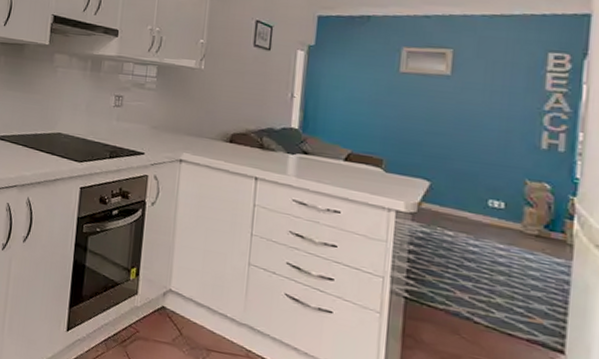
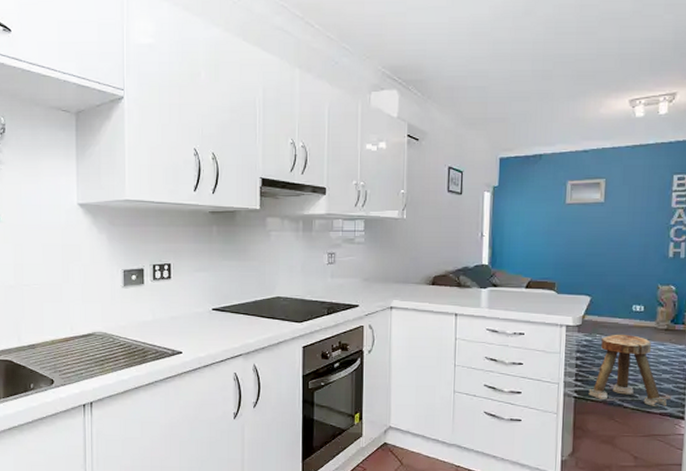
stool: none [424,230,539,333] -> present [588,334,668,407]

